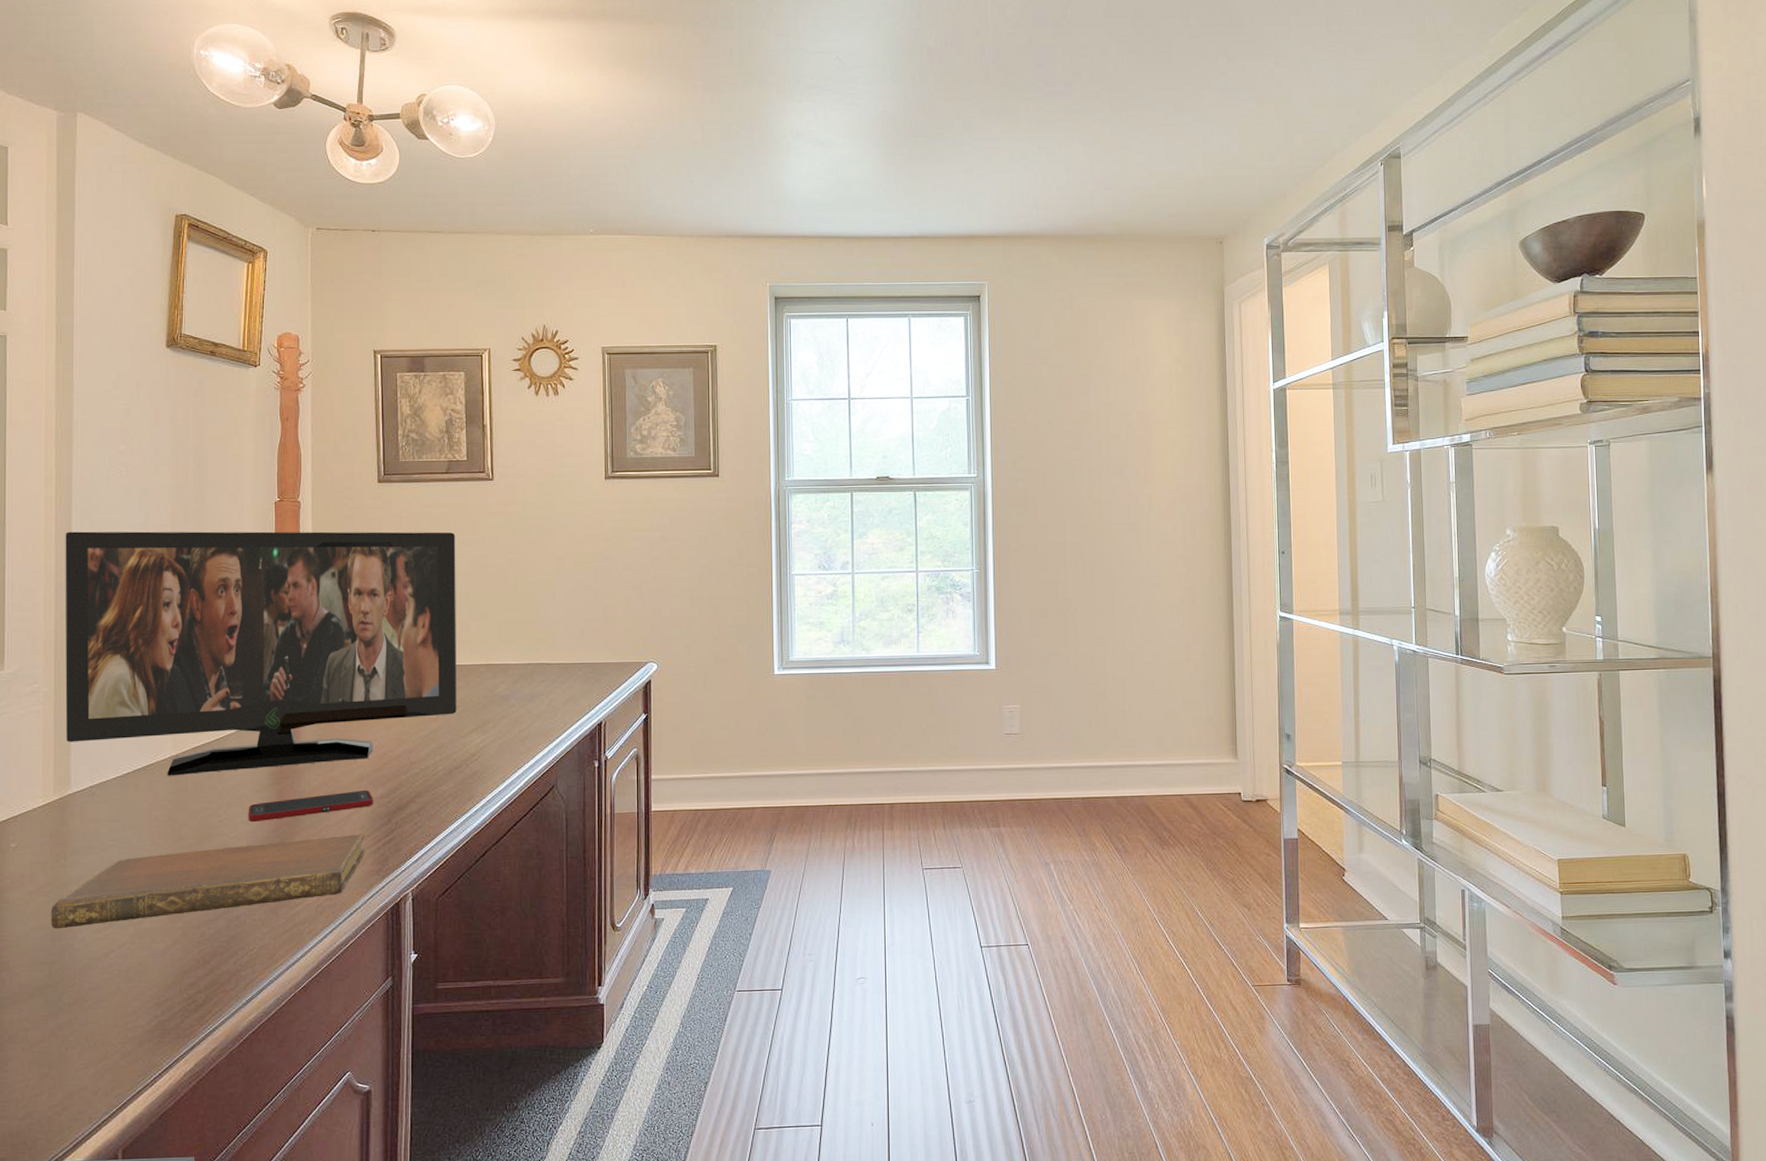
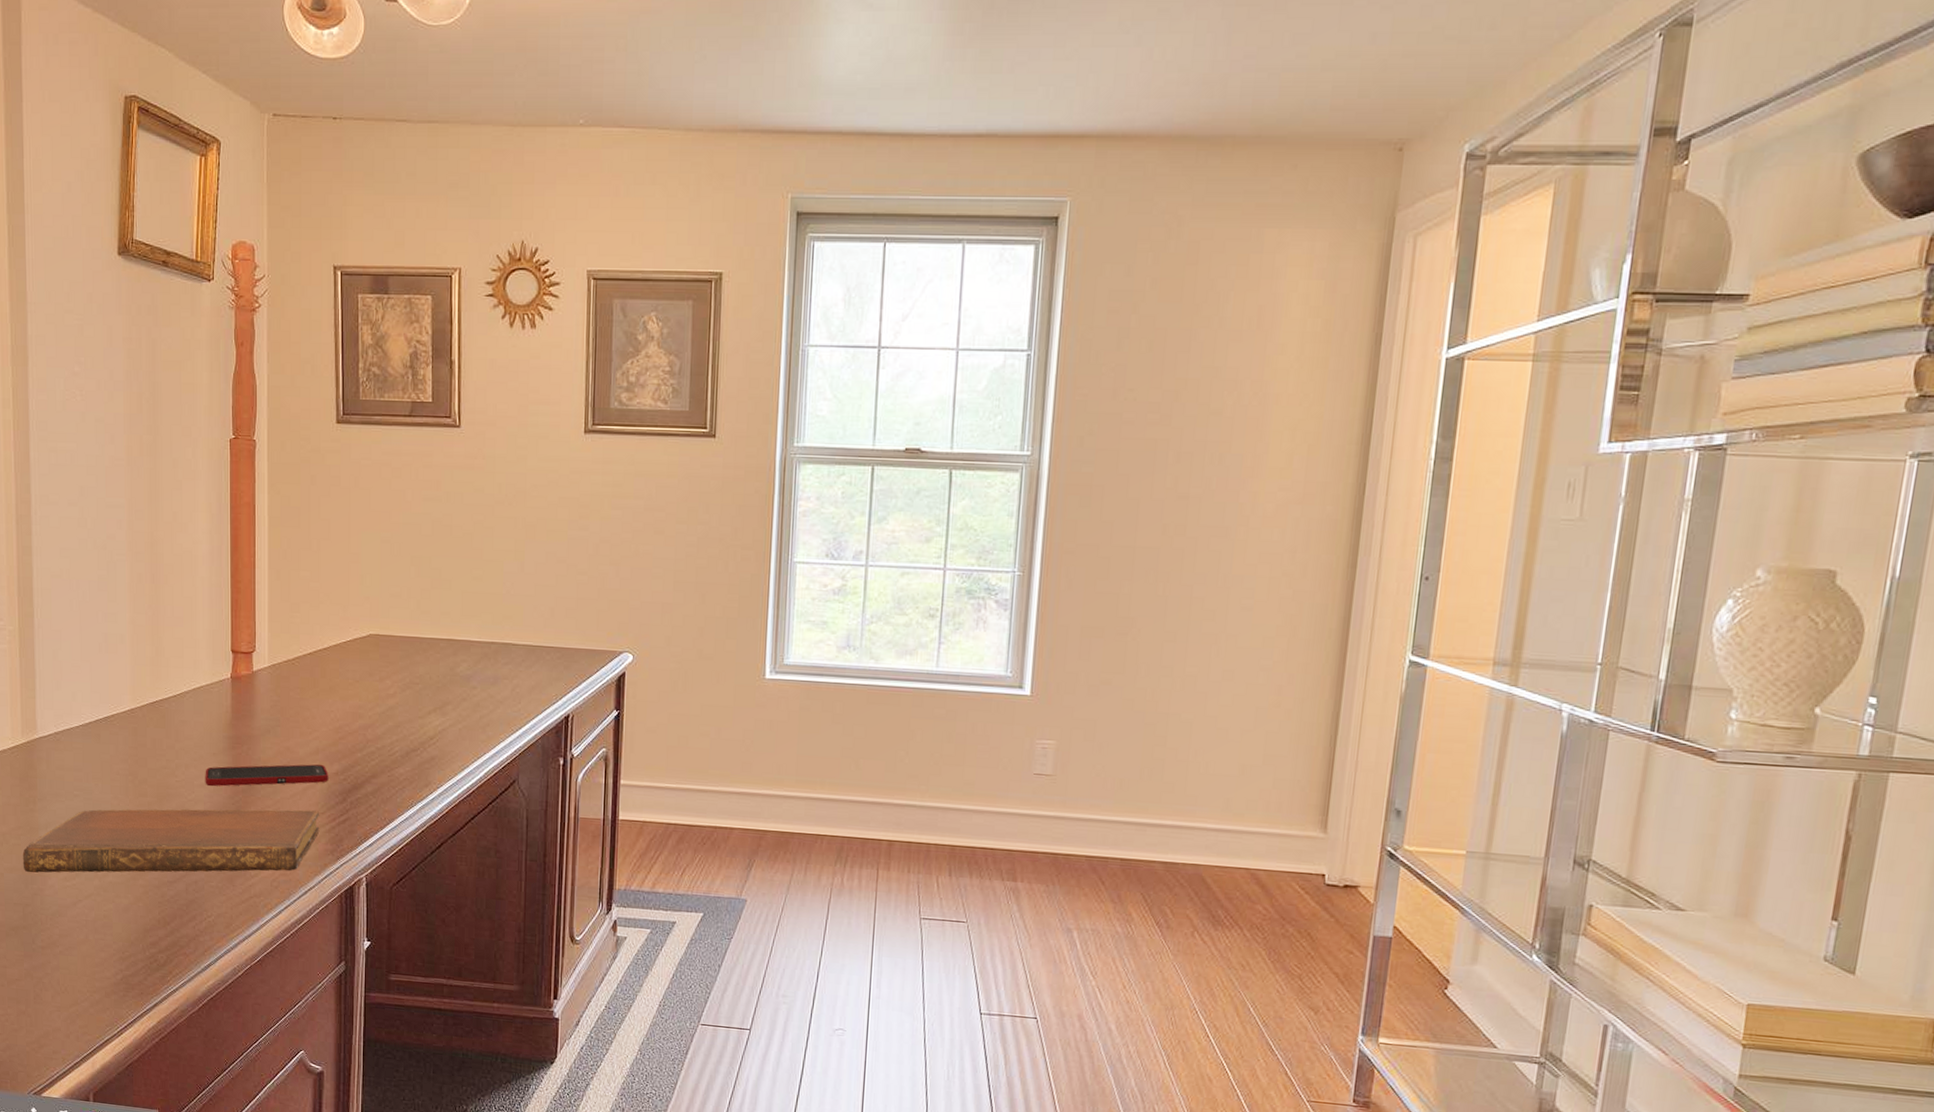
flat panel tv: present [65,531,457,776] -> none [24,460,418,732]

